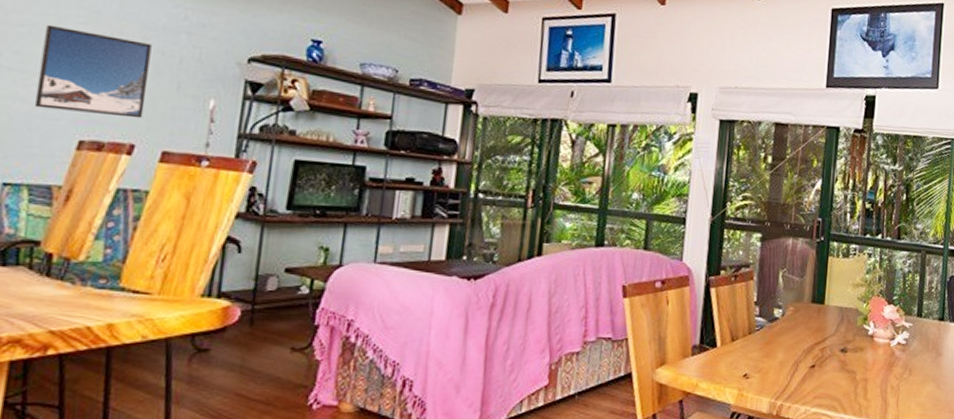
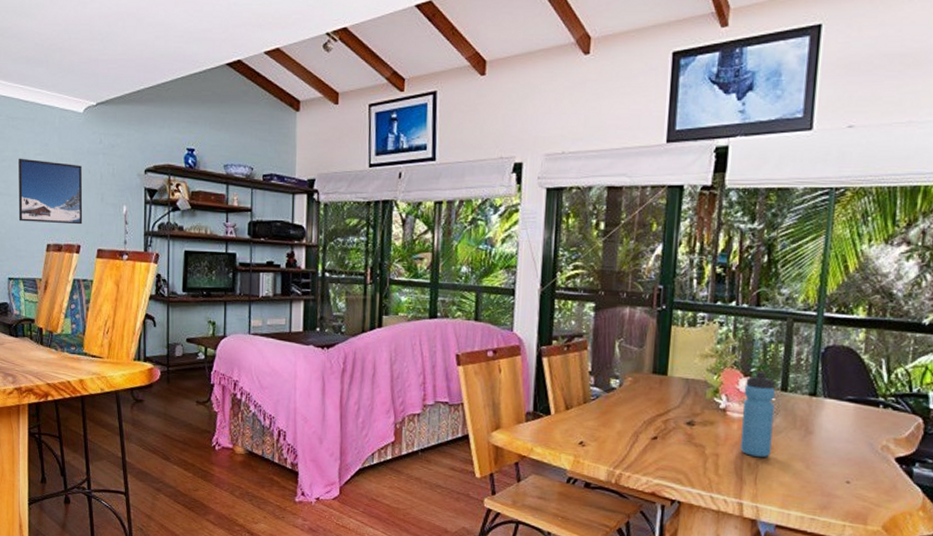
water bottle: none [885,300,913,380] -> present [740,372,775,458]

